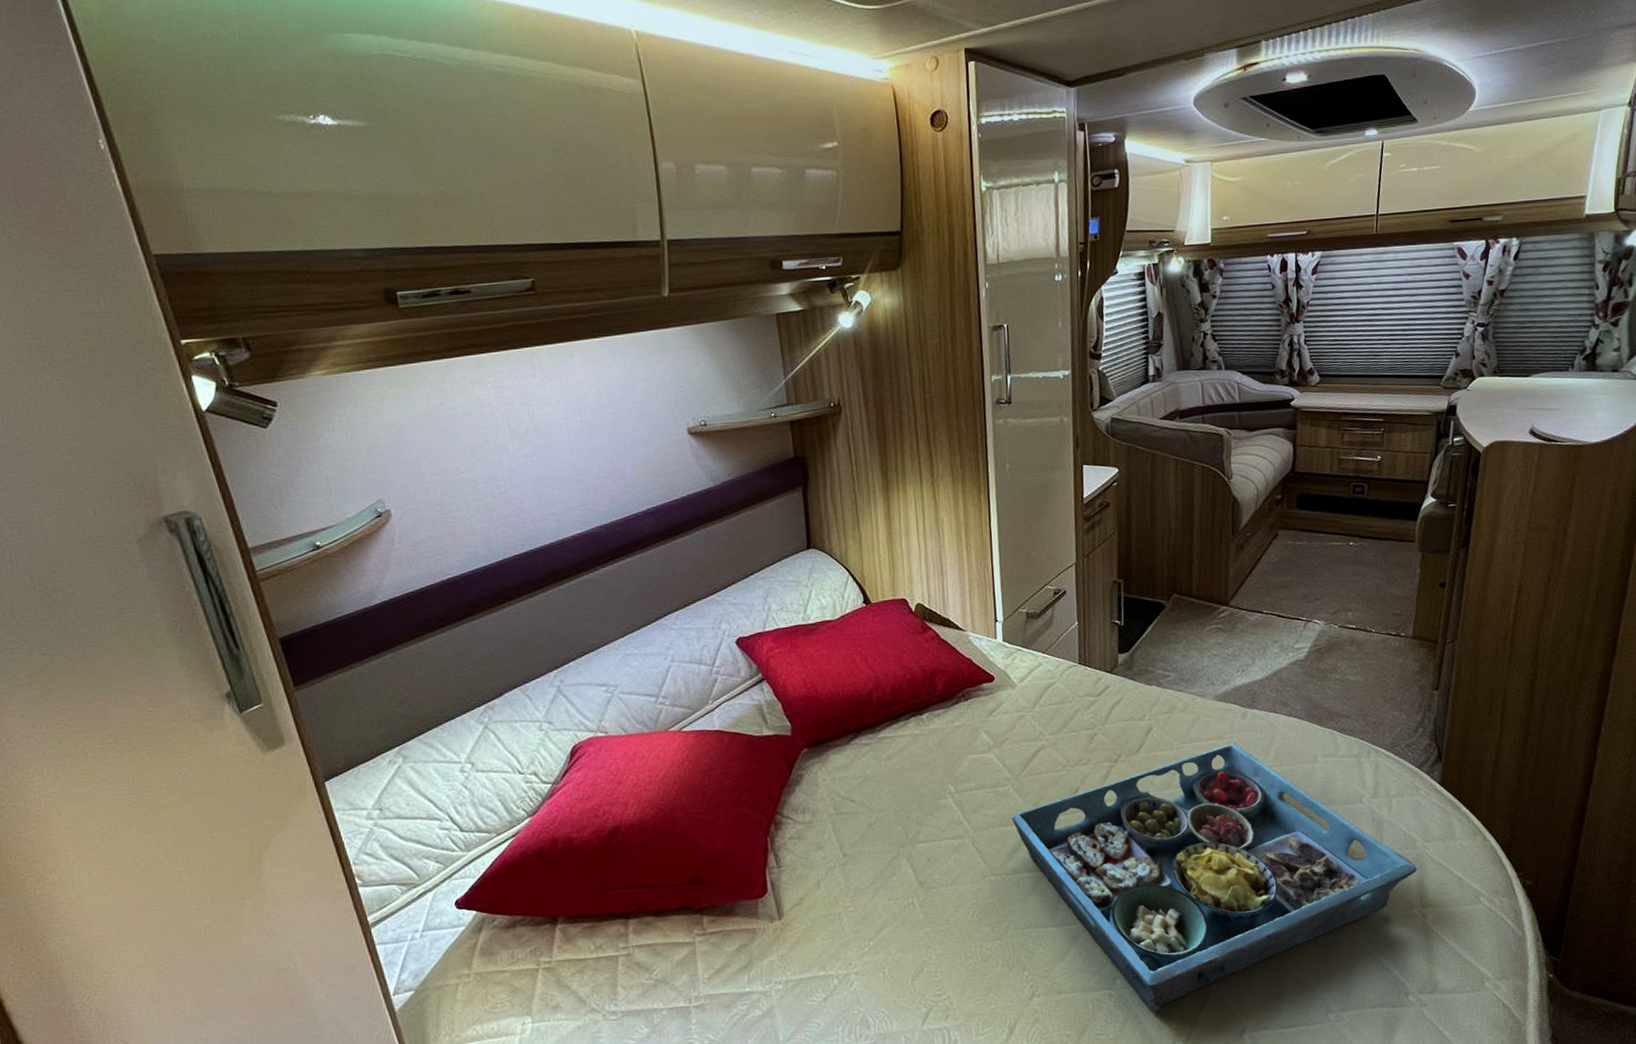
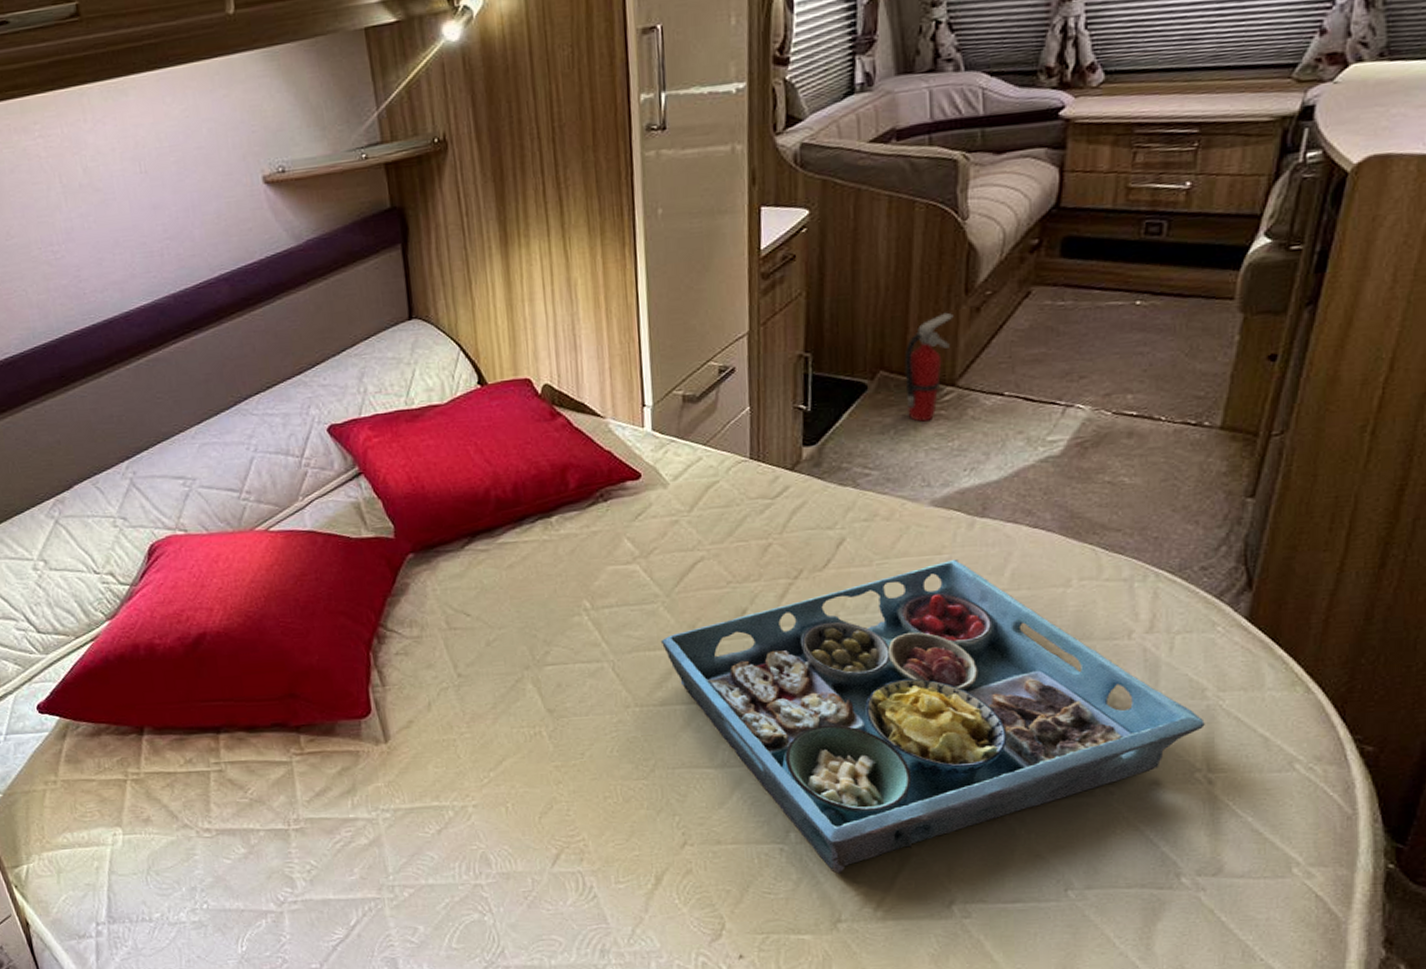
fire extinguisher: none [1190,549,1225,634] -> present [904,312,954,422]

